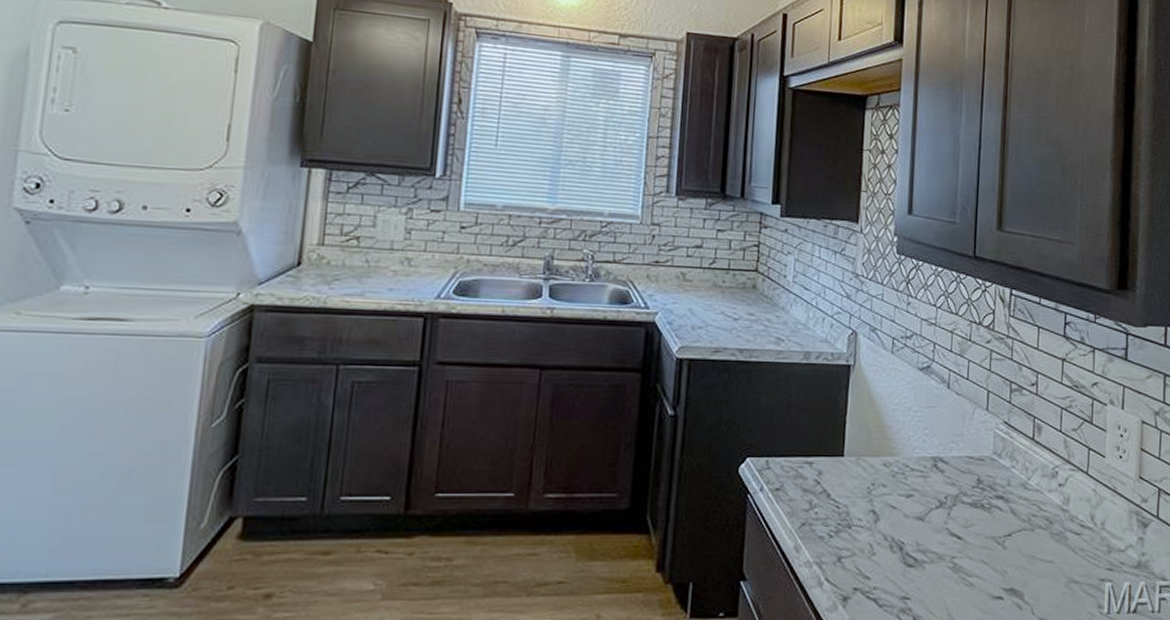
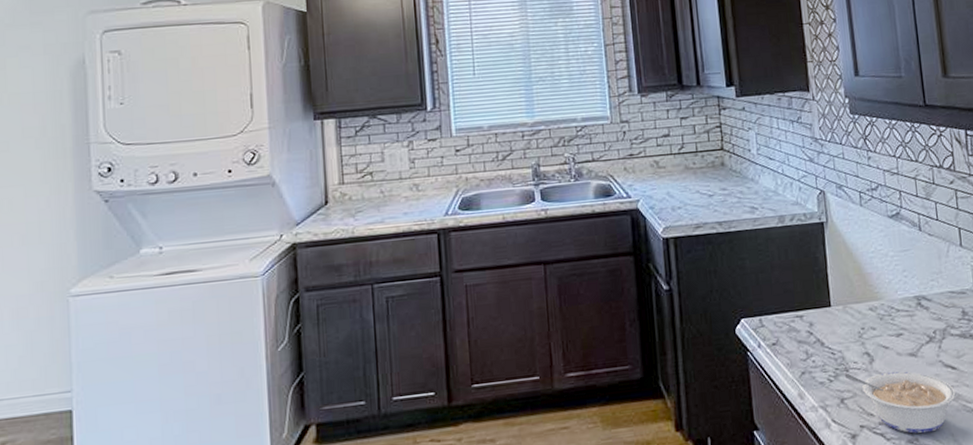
legume: none [846,529,957,604] -> present [844,371,956,434]

